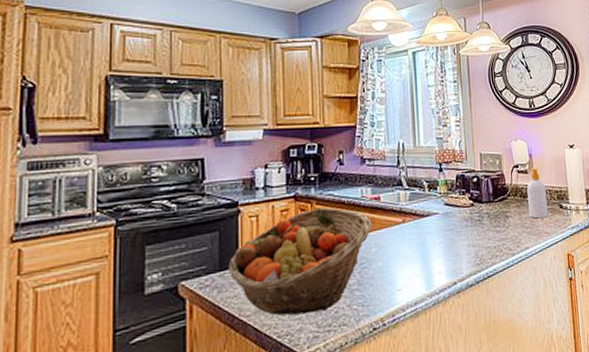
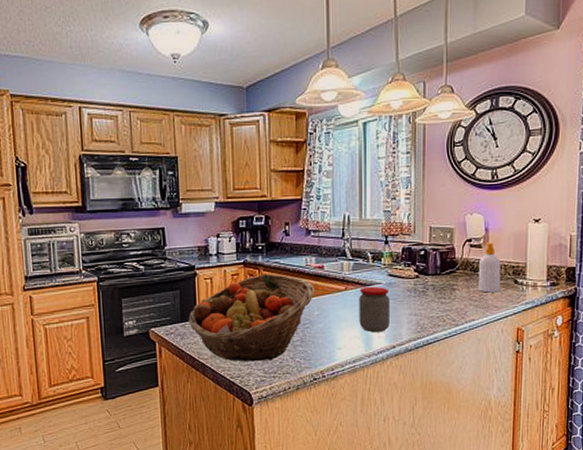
jar: none [417,216,449,269] -> present [359,286,390,333]

